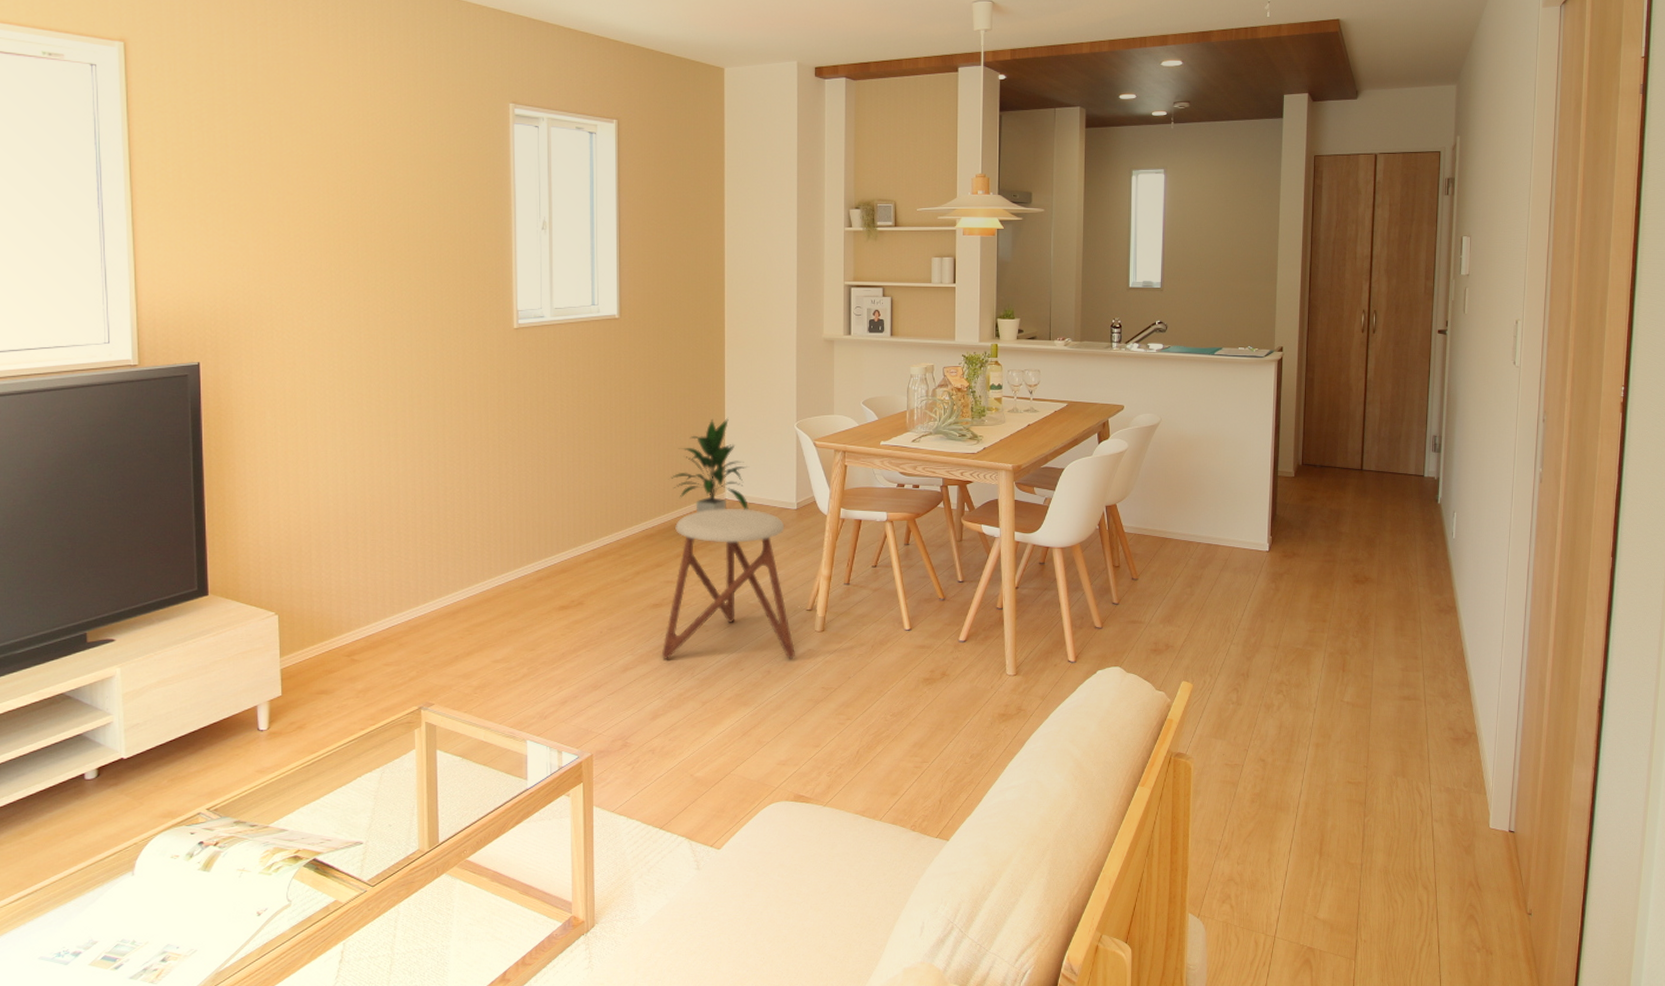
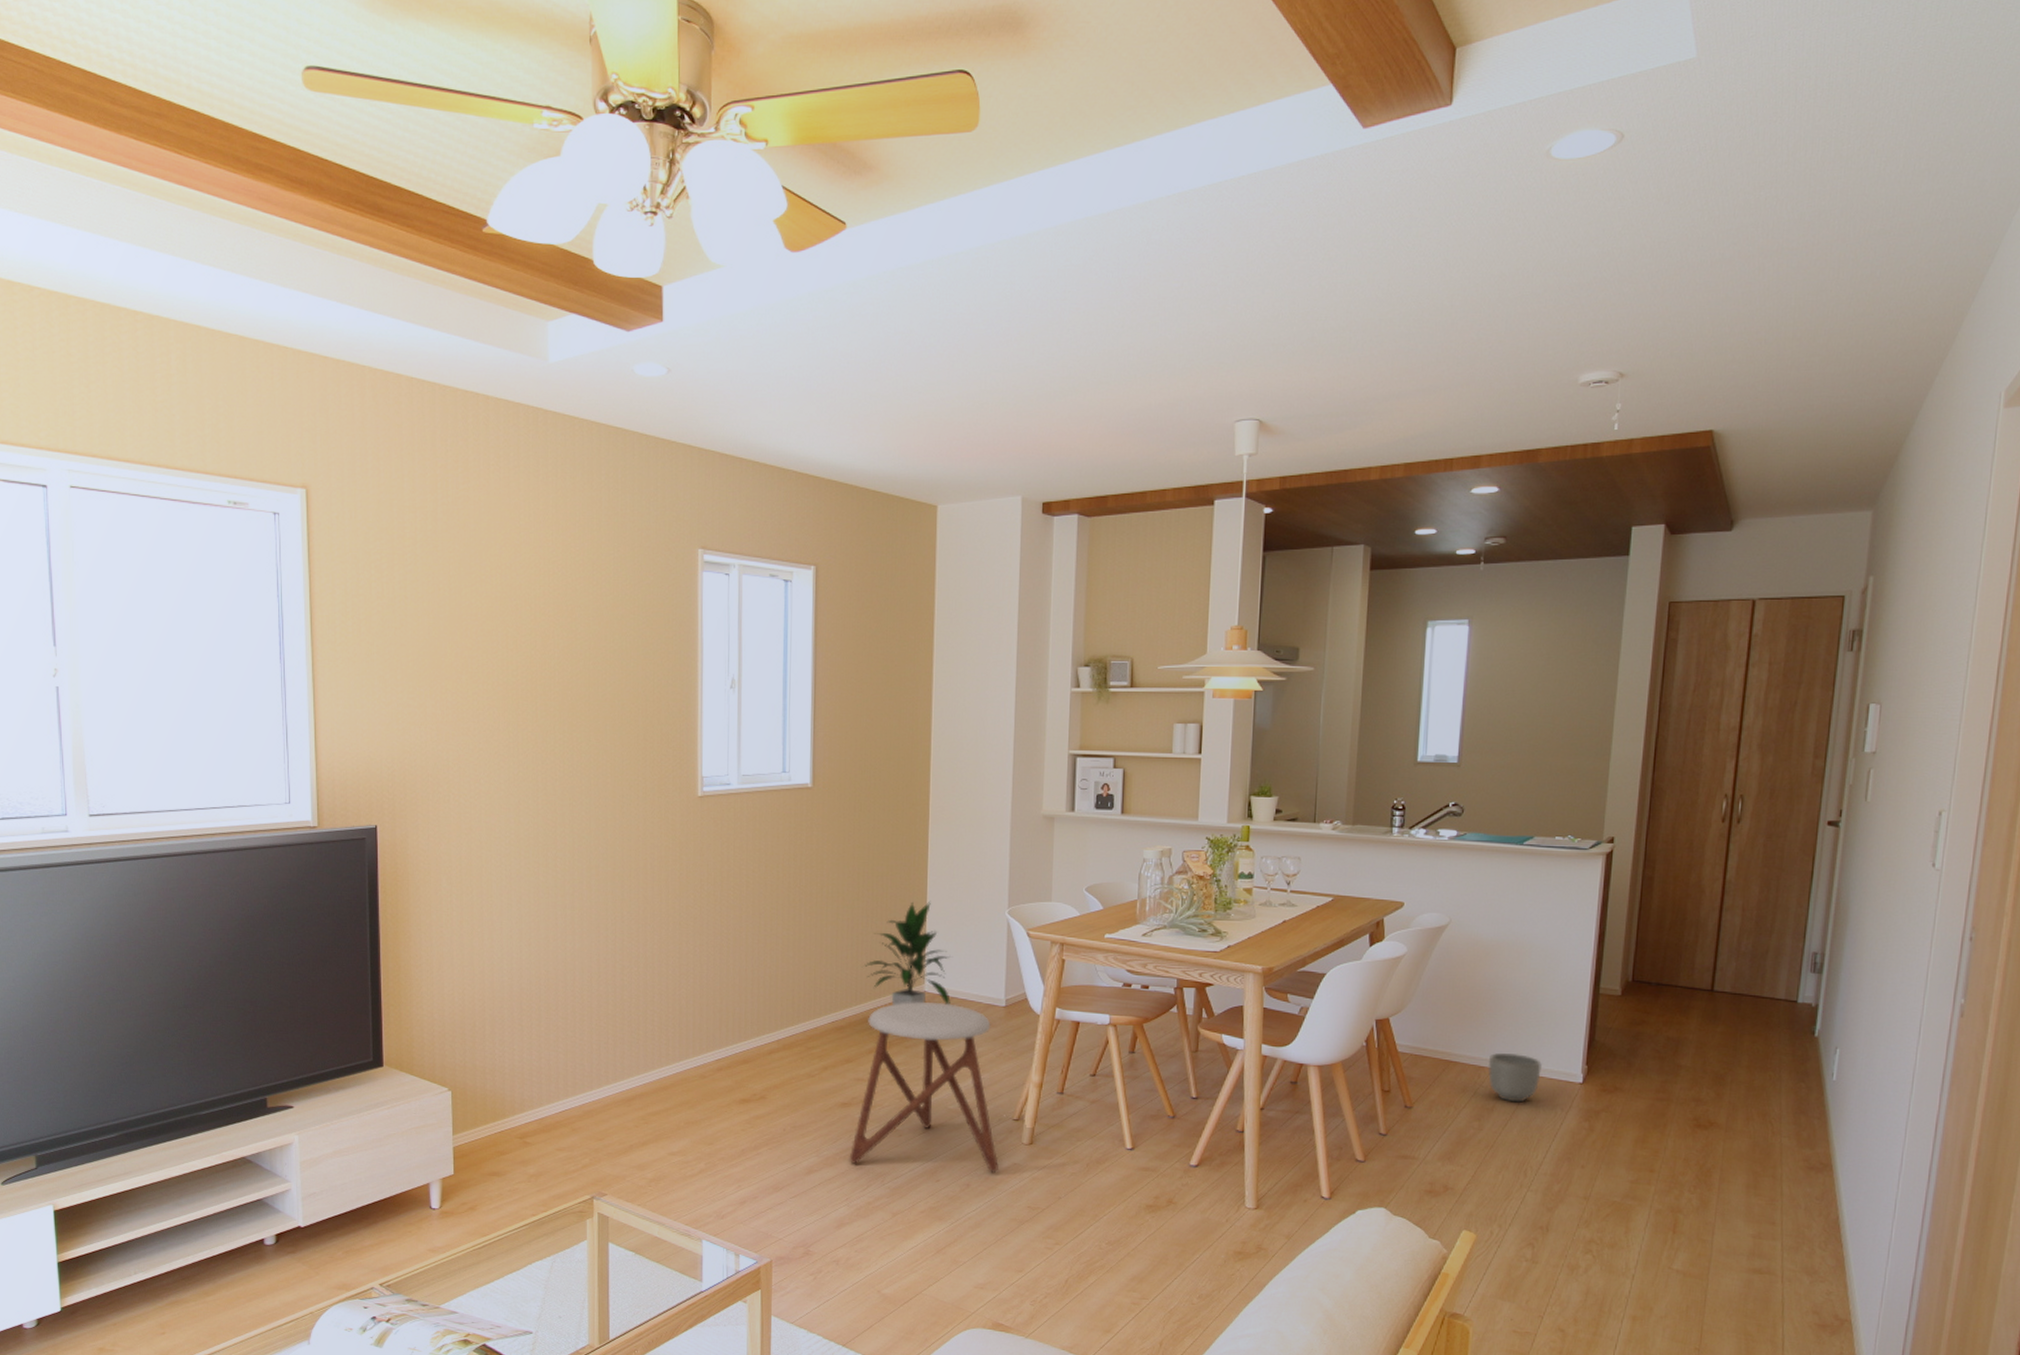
planter: none [1195,529,1237,570] -> present [1487,1053,1542,1103]

